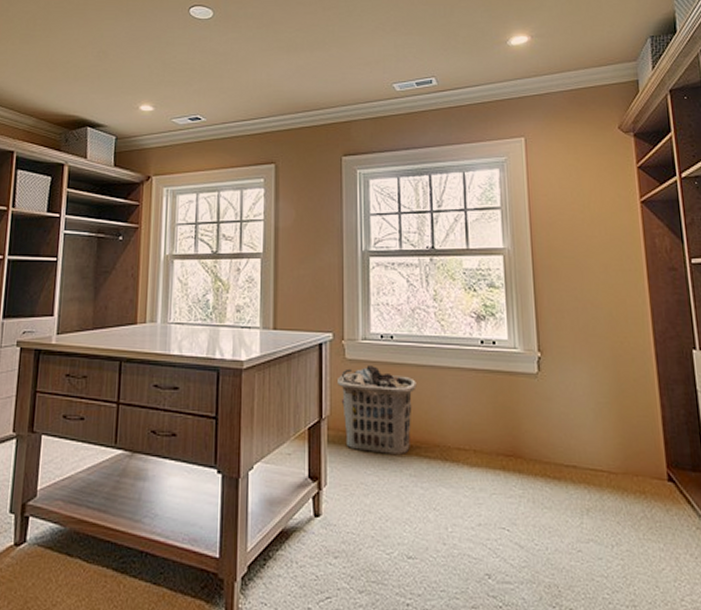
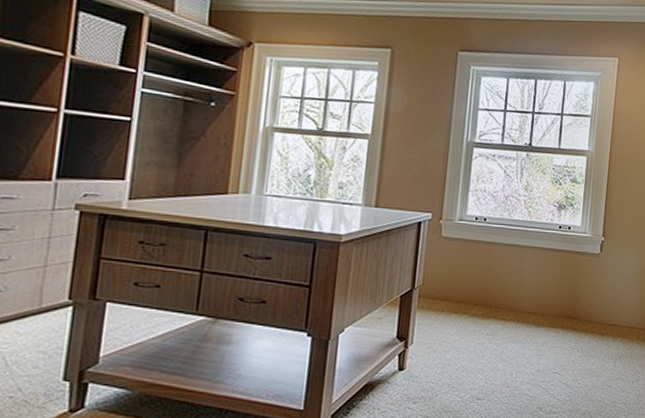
clothes hamper: present [338,366,417,456] -> none [432,243,502,319]

